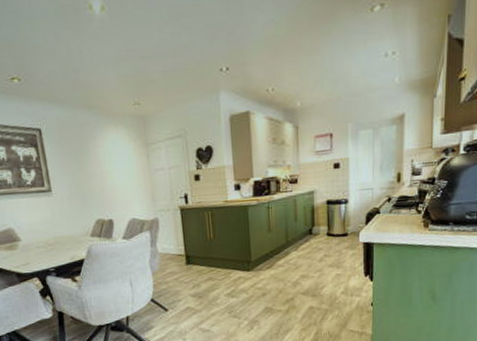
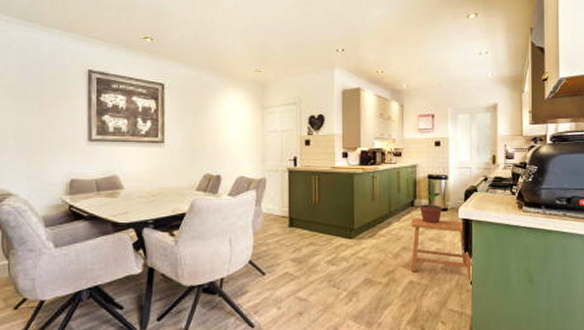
stool: none [309,245,374,302] -> present [411,218,473,280]
potted plant: none [318,214,343,251] -> present [419,188,443,224]

